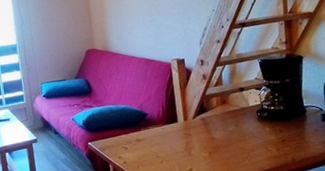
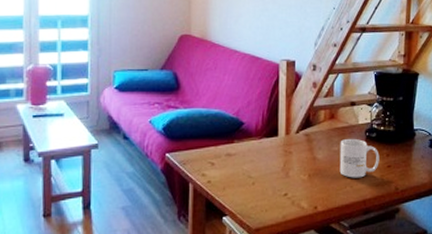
mug: none [234,119,274,153] -> present [339,138,380,178]

